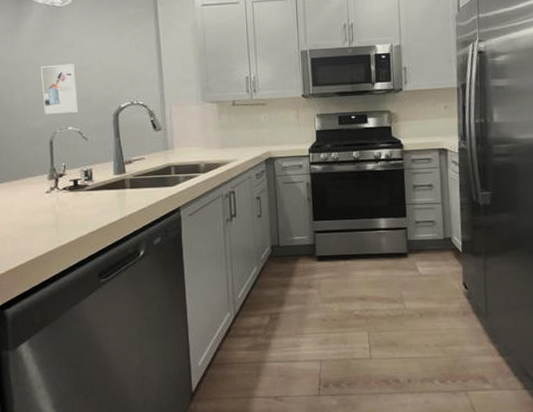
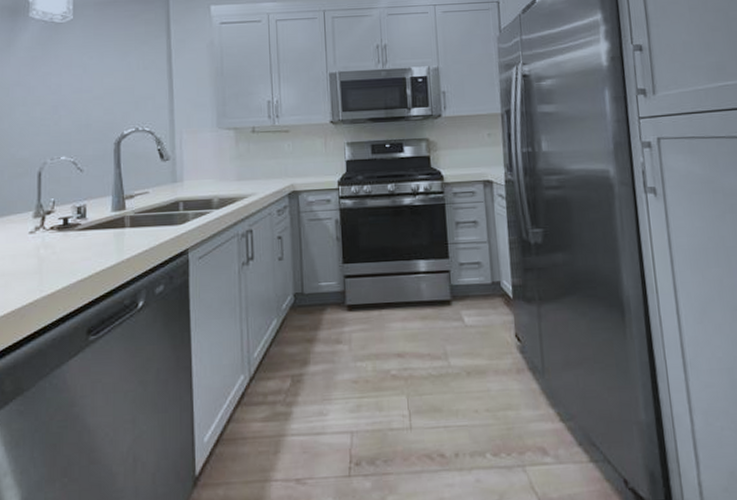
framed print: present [41,64,79,114] -> none [33,85,74,142]

